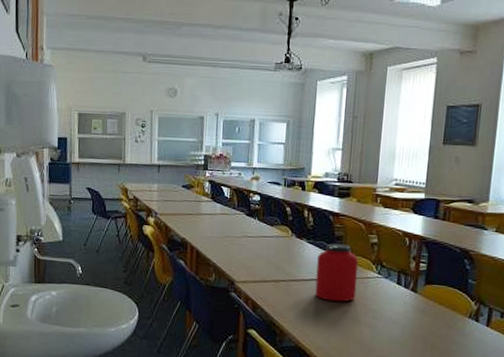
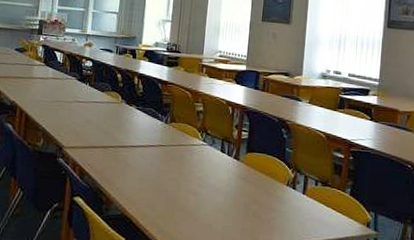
protein powder: present [315,243,358,302] -> none [142,110,185,169]

